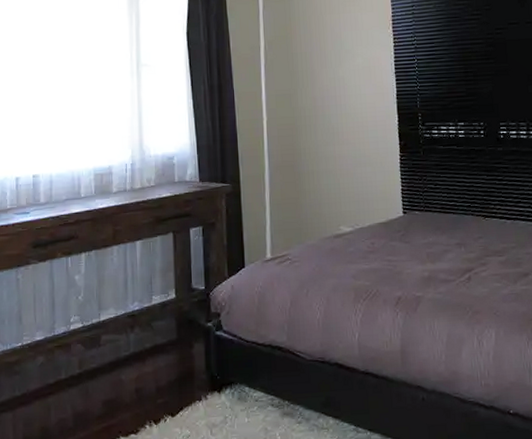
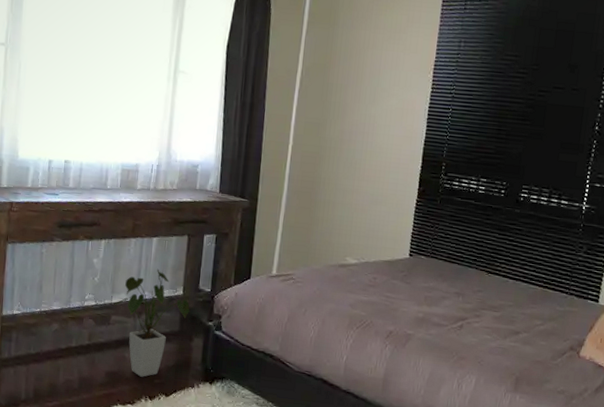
house plant: none [104,274,185,400] -> present [115,268,190,377]

